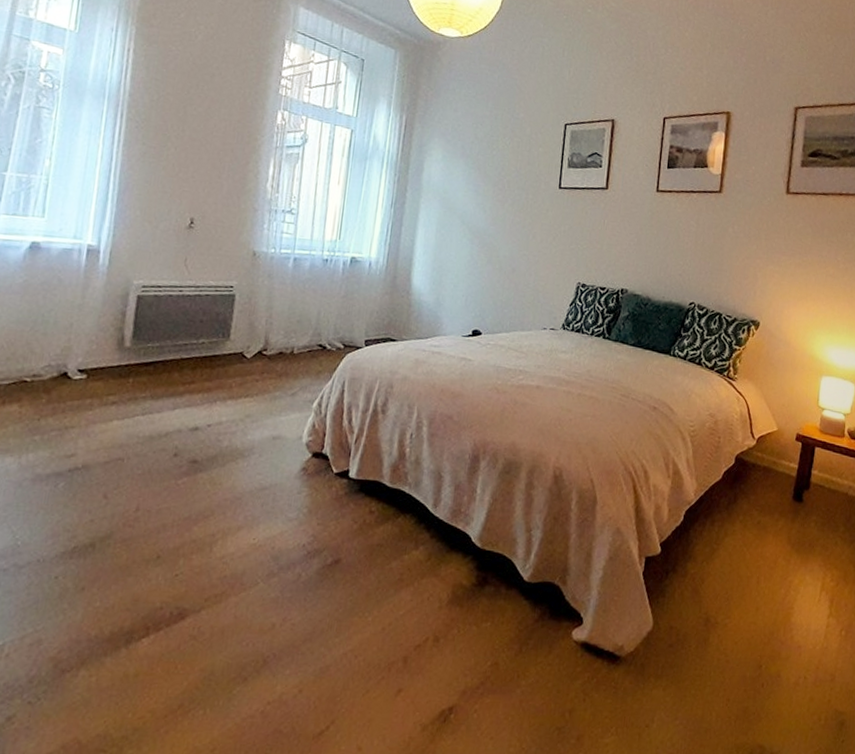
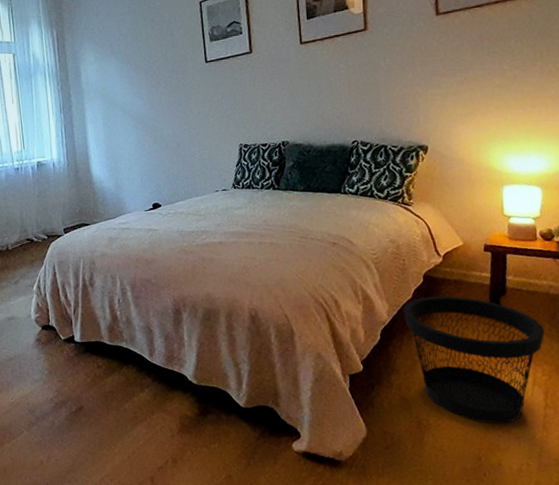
wastebasket: none [710,480,840,630] -> present [403,296,545,424]

